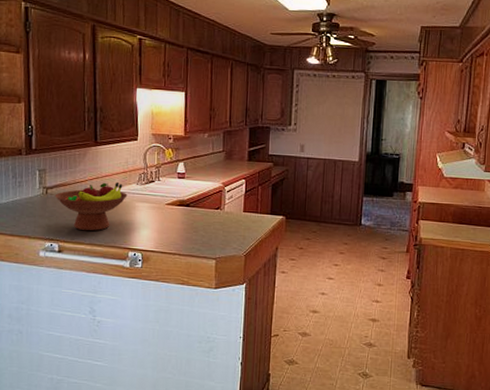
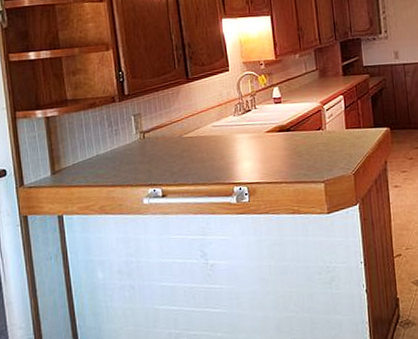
fruit bowl: present [54,181,128,231] -> none [152,115,226,171]

